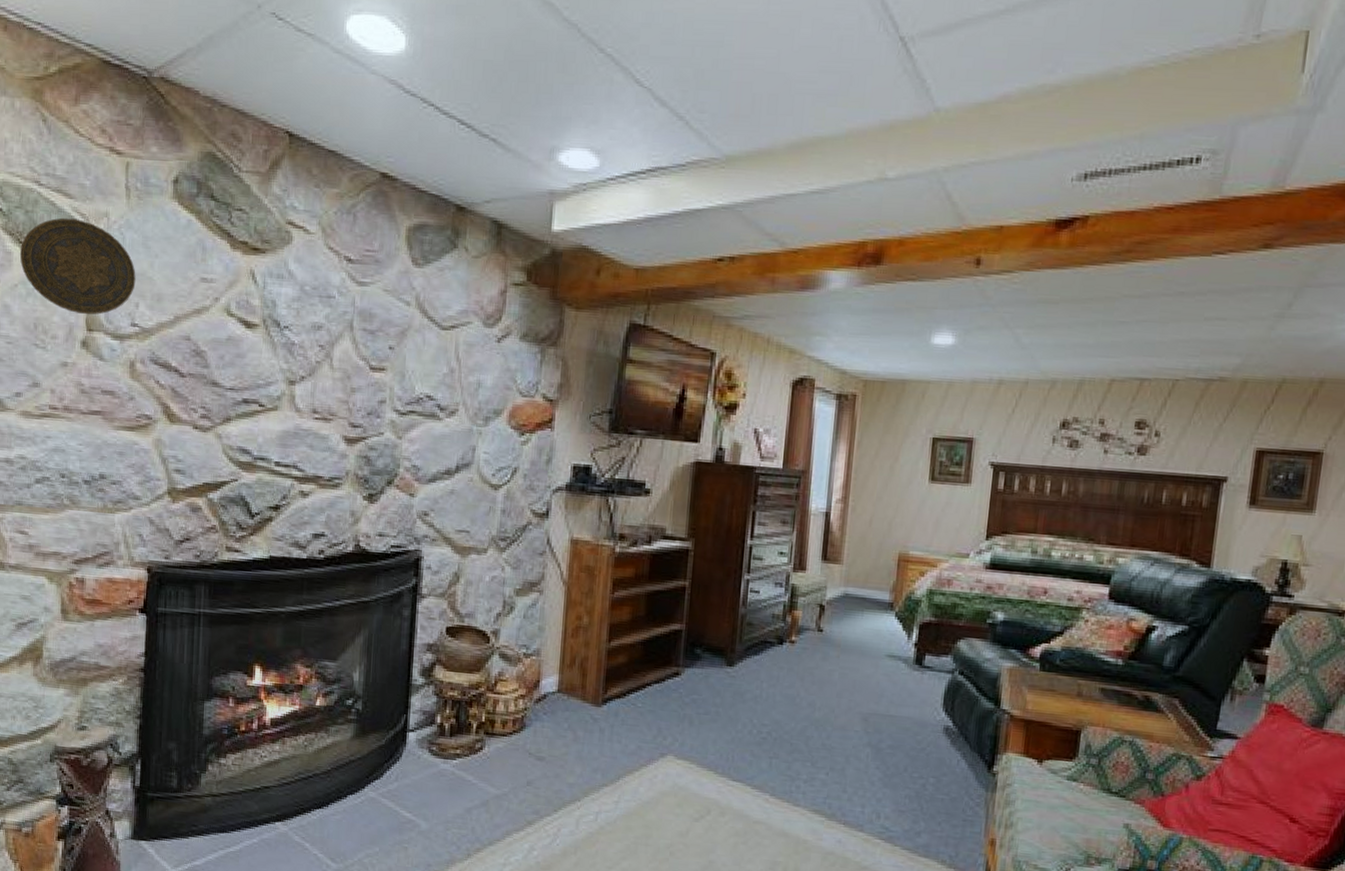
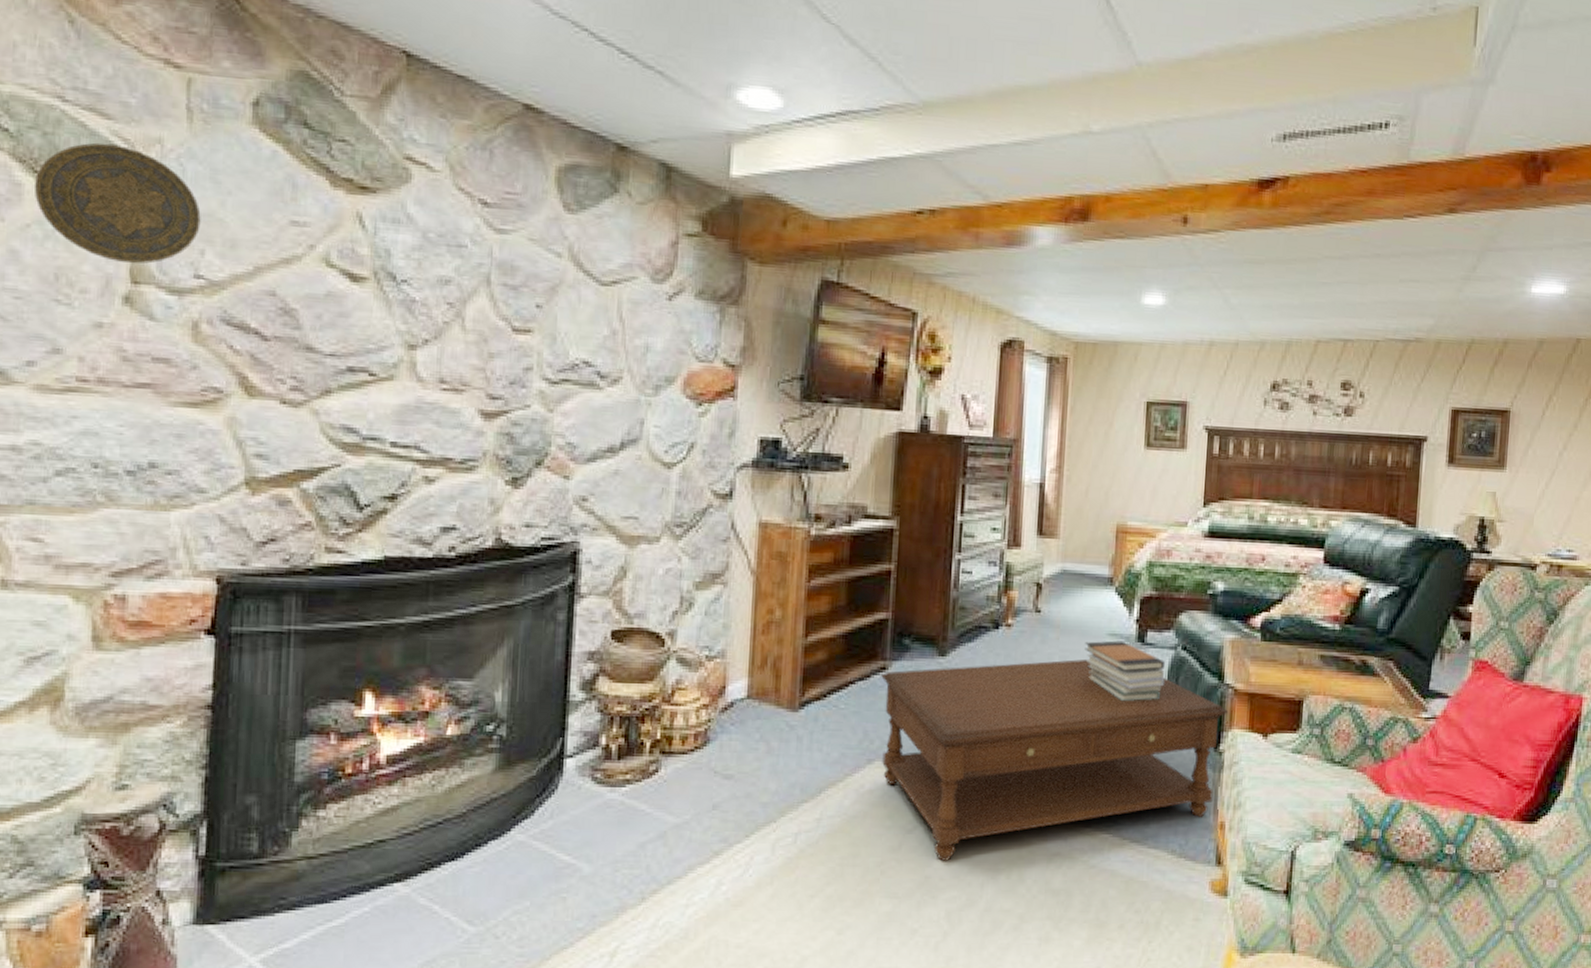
coffee table: none [673,677,1004,849] -> present [881,659,1229,861]
book stack: none [864,661,942,720] -> present [1085,640,1166,702]

